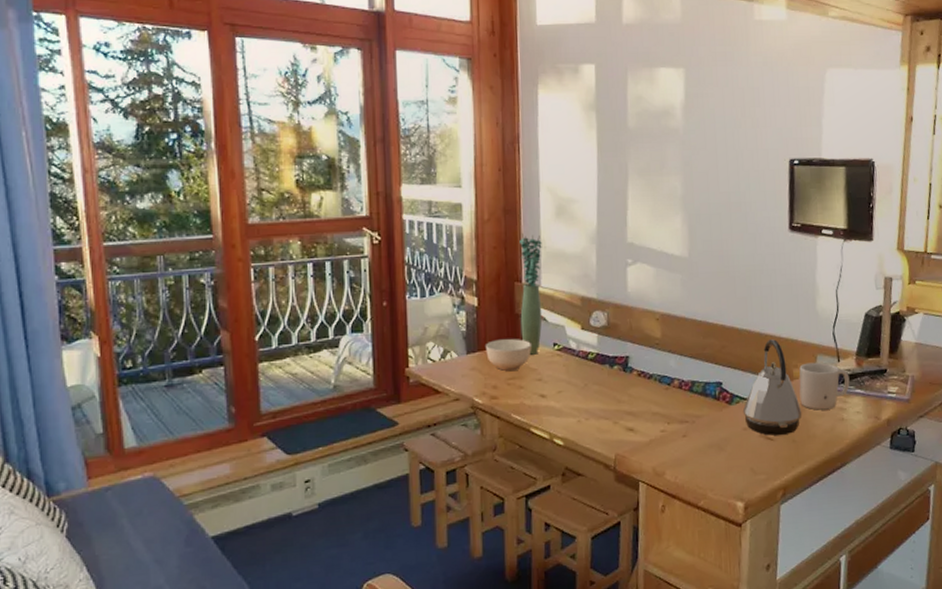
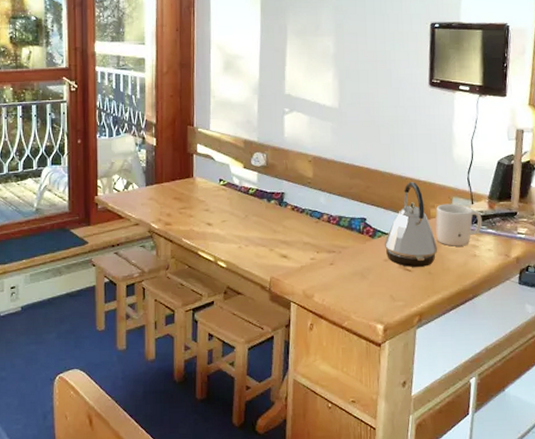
bowl: present [486,338,531,371] -> none [162,173,201,201]
vase: present [519,233,543,355] -> none [191,84,212,189]

